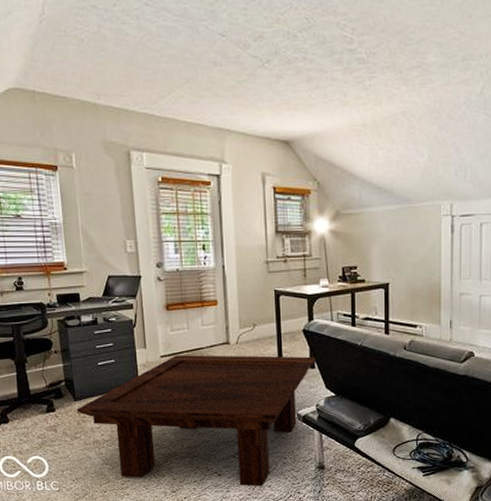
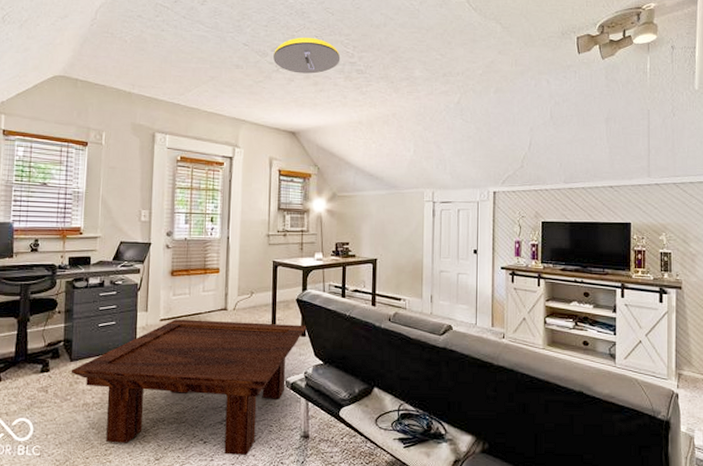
ceiling light: none [257,19,337,68] -> present [273,37,341,74]

